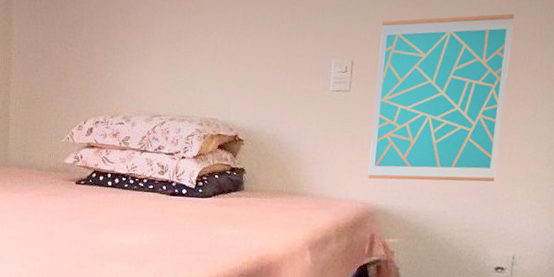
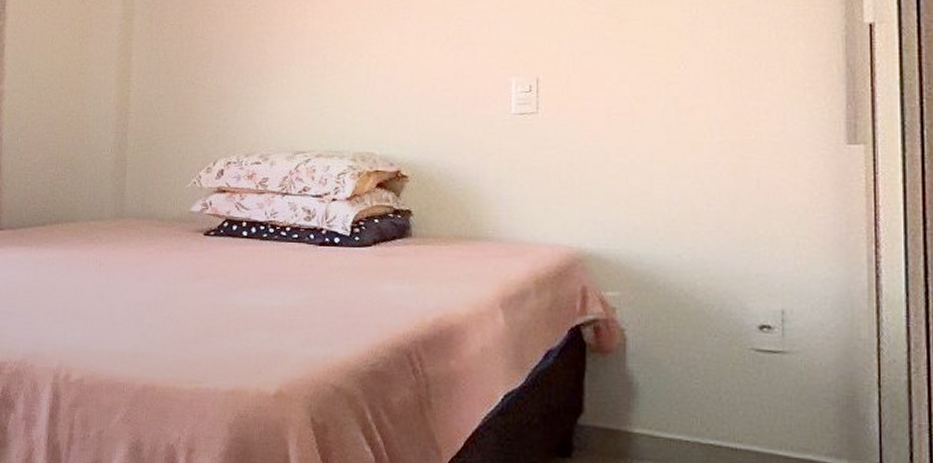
wall art: present [368,13,515,182] -> none [570,13,742,217]

